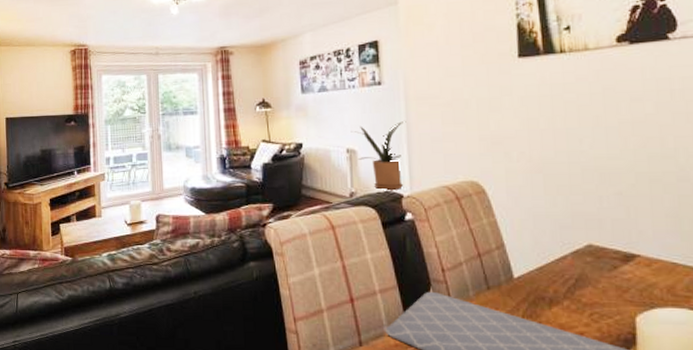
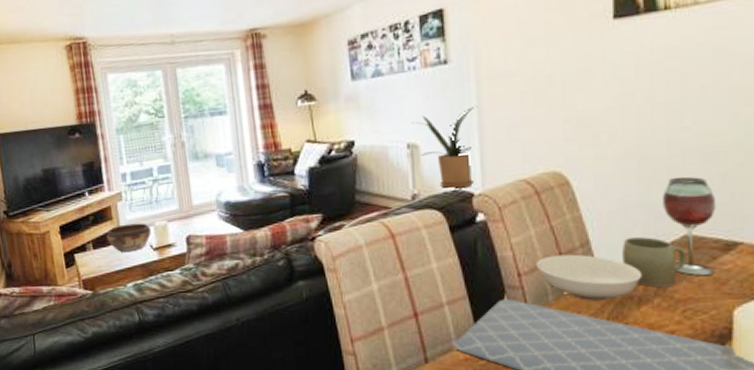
decorative bowl: none [89,201,127,226] -> present [106,223,151,253]
bowl: none [458,255,551,300] -> present [537,254,641,302]
mug: none [533,244,591,291] -> present [622,237,687,288]
wineglass: none [566,193,617,282] -> present [662,176,716,275]

